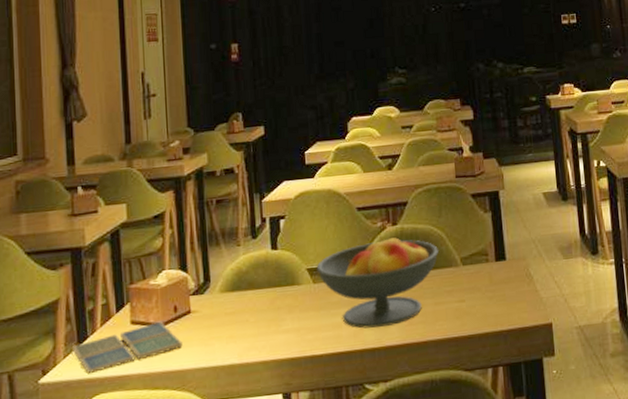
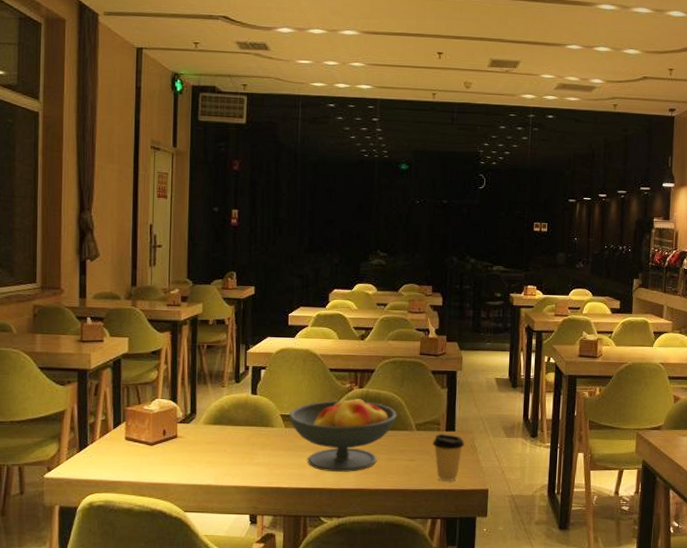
drink coaster: present [73,322,183,373] -> none [74,441,168,475]
coffee cup: none [482,264,519,322] -> present [433,434,465,482]

